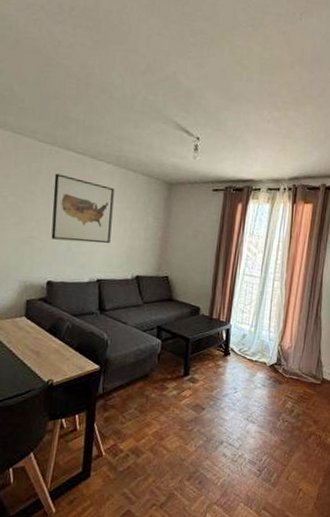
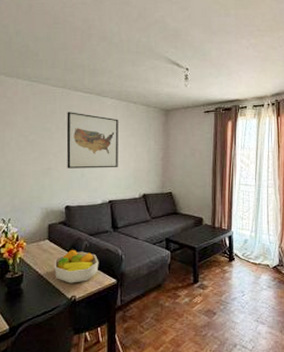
fruit bowl: none [30,329,82,366] -> present [54,249,99,283]

